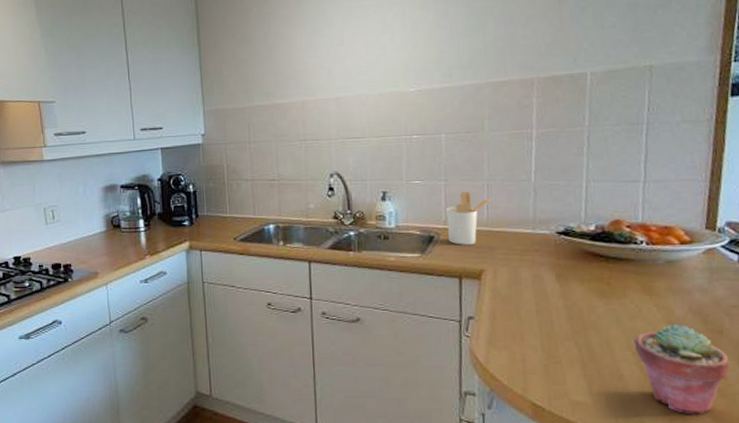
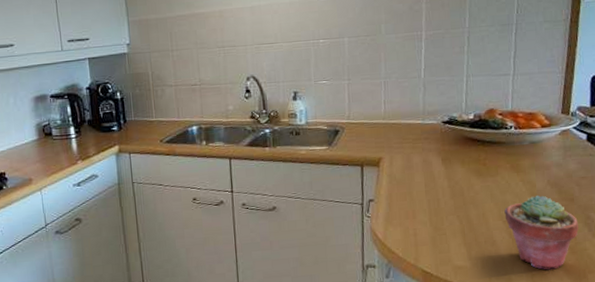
utensil holder: present [445,192,494,245] -> none [349,89,390,137]

